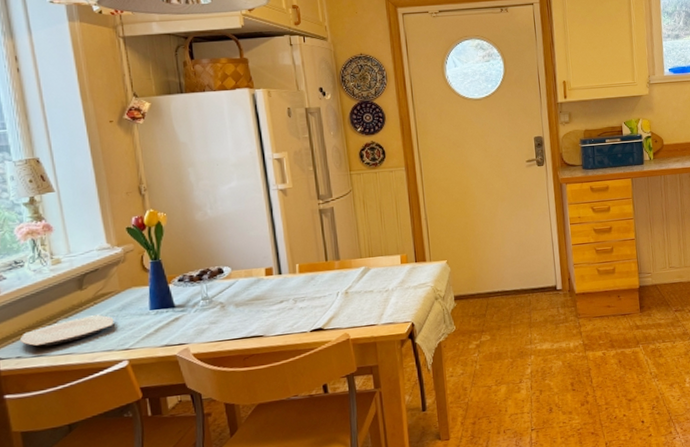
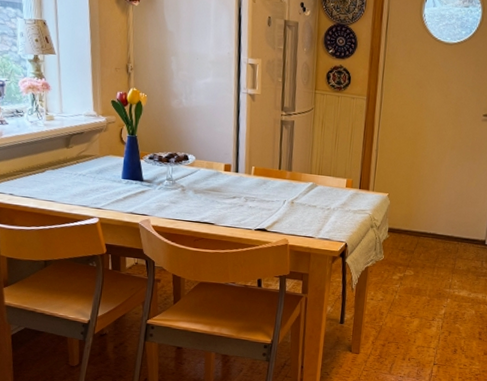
plate: present [20,314,114,347] -> none [14,172,91,191]

